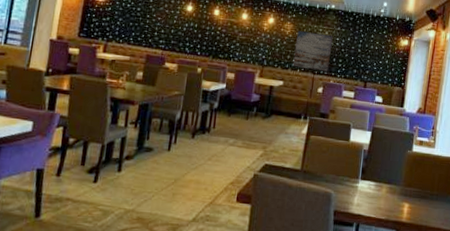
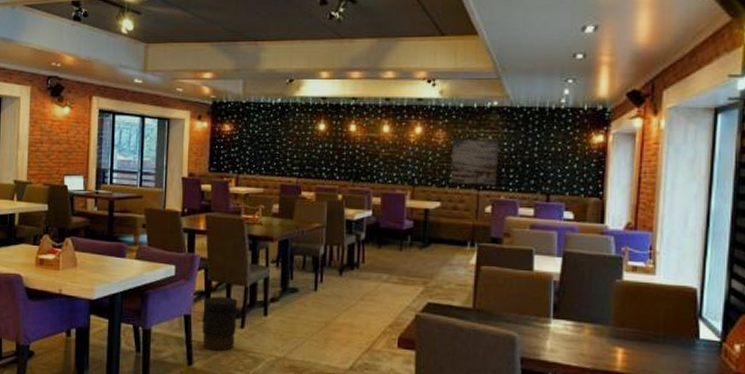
trash can: none [52,152,98,205] -> present [202,296,243,352]

